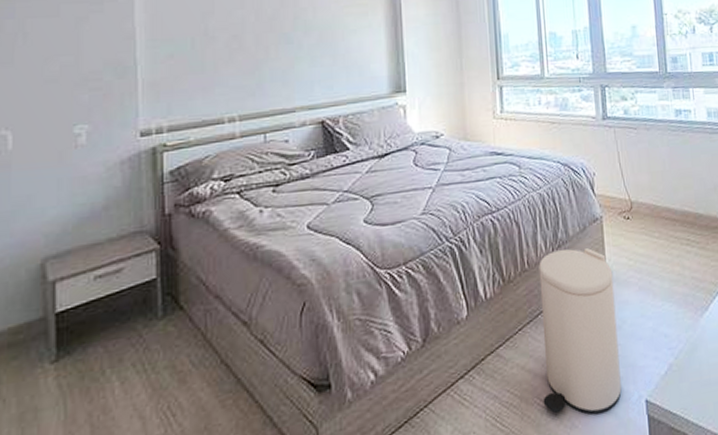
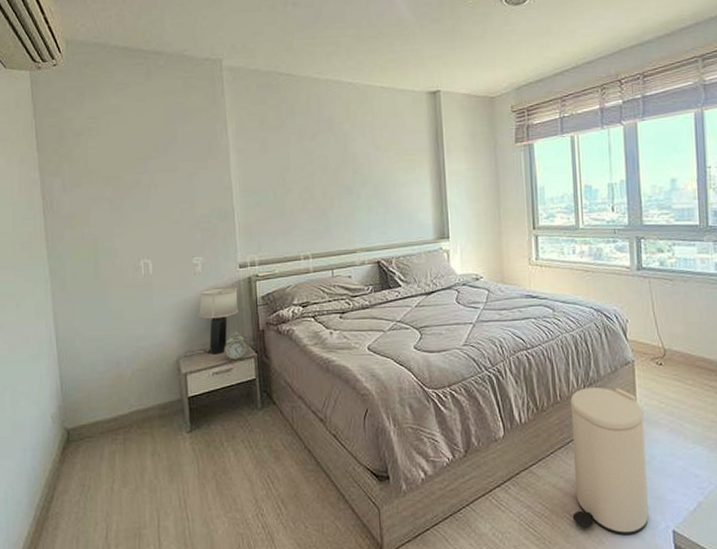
table lamp: none [78,160,137,252] -> present [198,286,239,355]
alarm clock: none [112,220,146,258] -> present [224,333,247,361]

